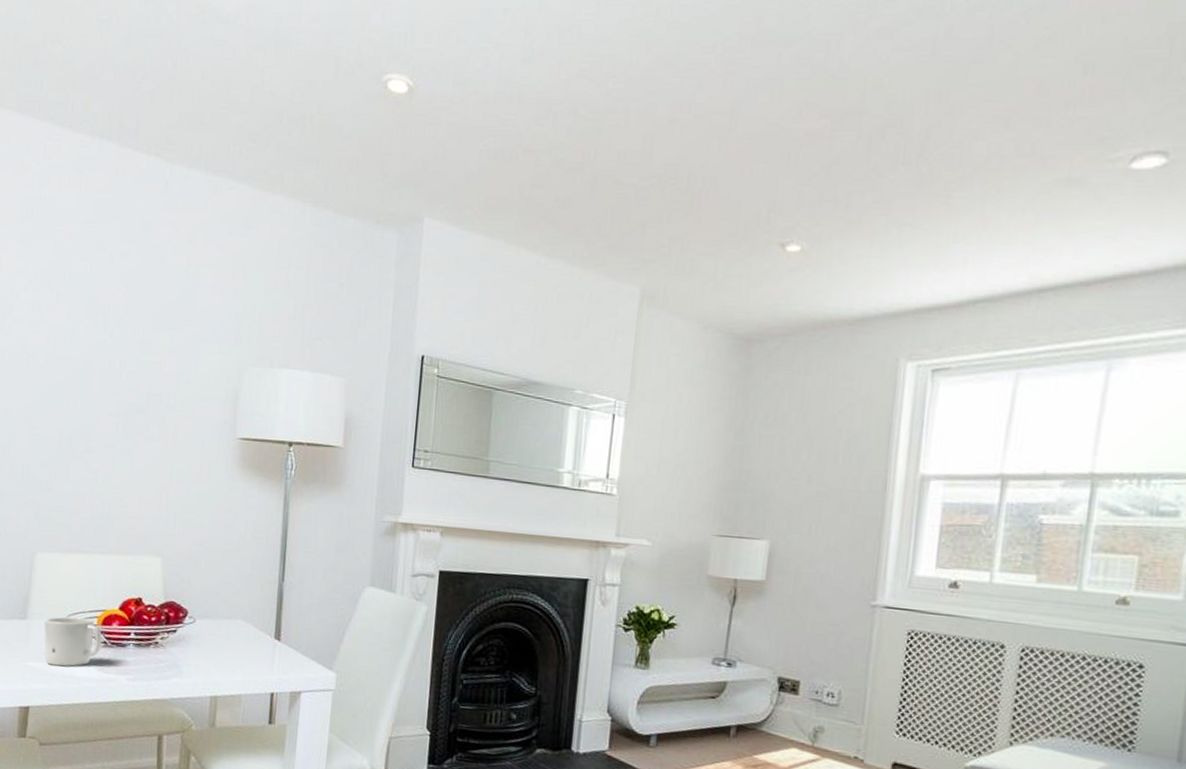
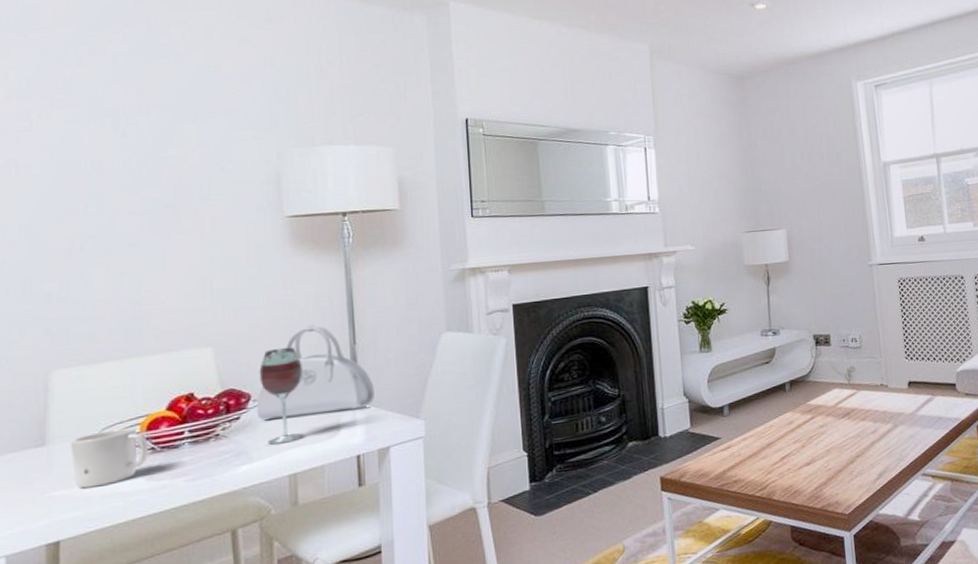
handbag: none [190,553,295,647] -> present [256,324,375,420]
wineglass: none [196,570,235,665] -> present [259,346,304,445]

